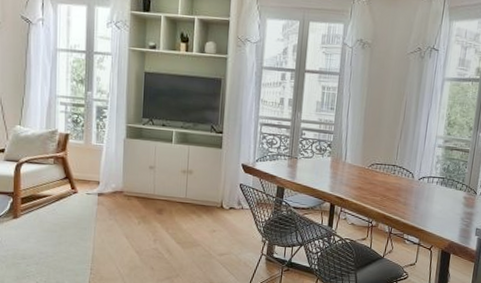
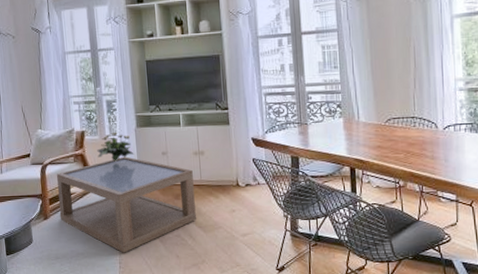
coffee table: none [31,165,179,260] -> present [56,156,196,253]
flowering plant: none [80,139,120,169] -> present [97,132,134,162]

